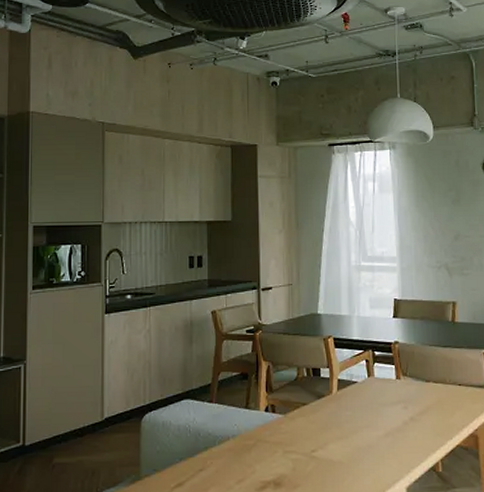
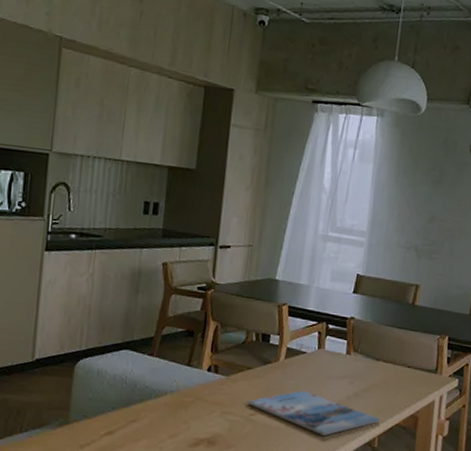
magazine: none [306,421,440,465] -> present [246,390,380,436]

